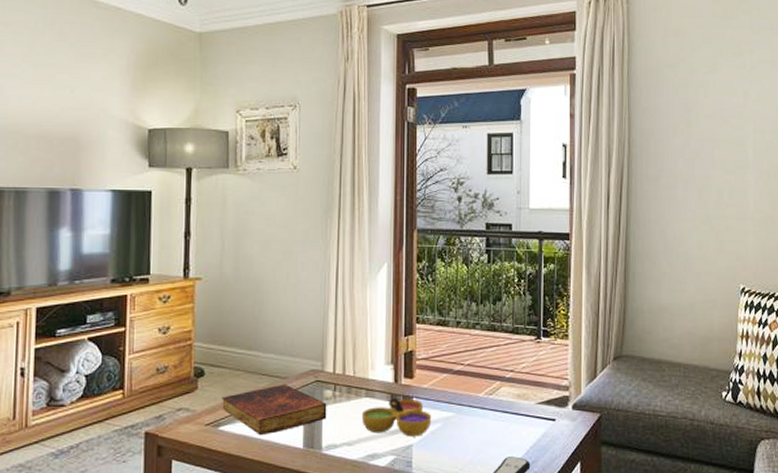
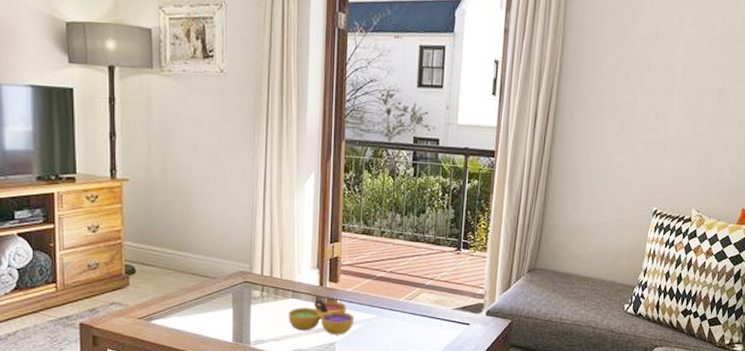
book: present [221,384,327,436] -> none [152,283,255,330]

